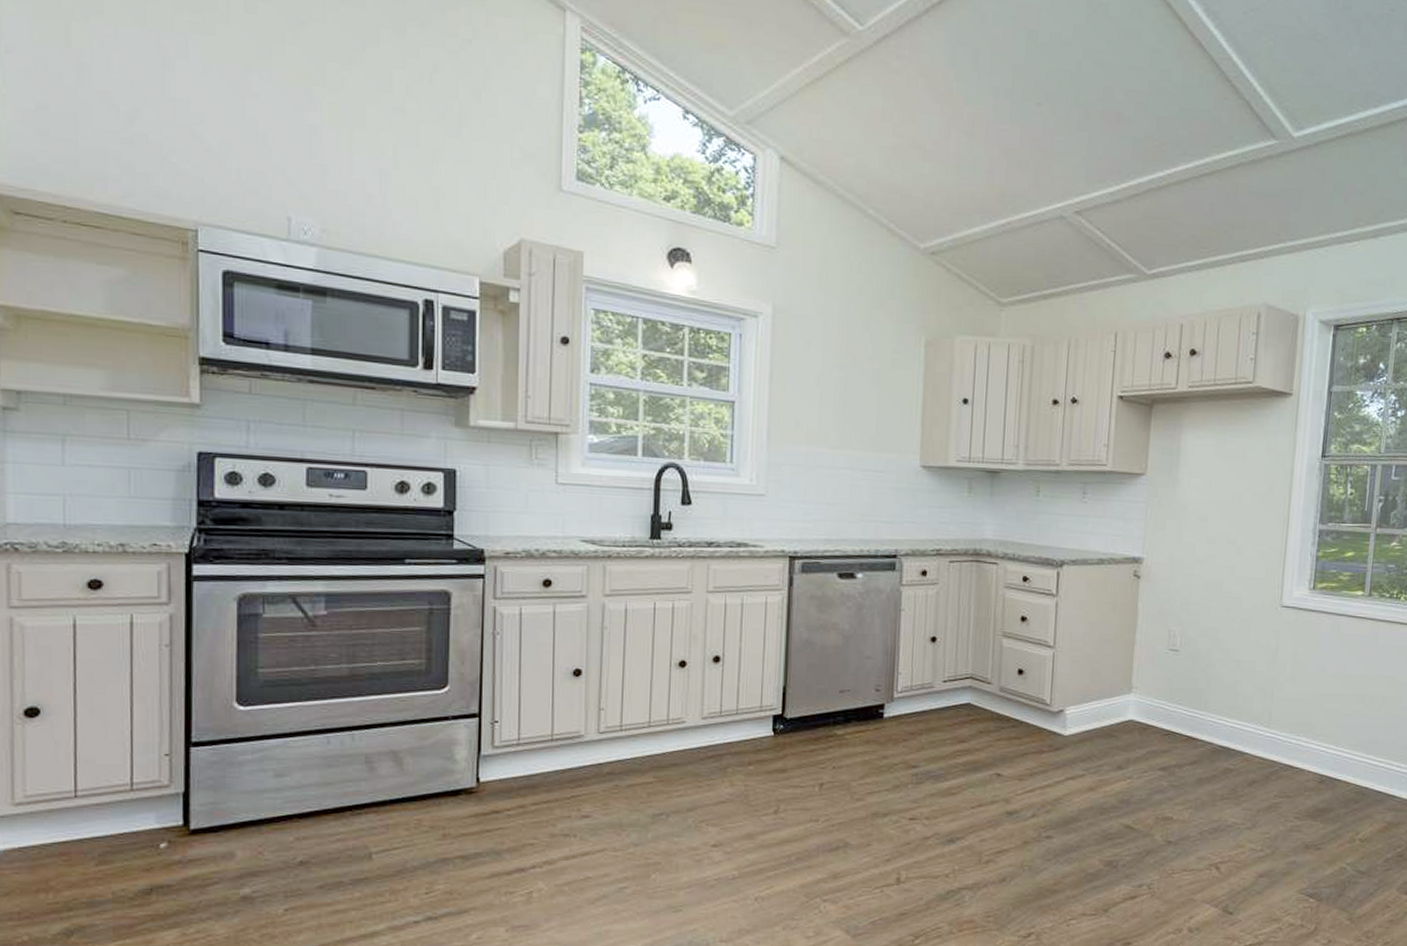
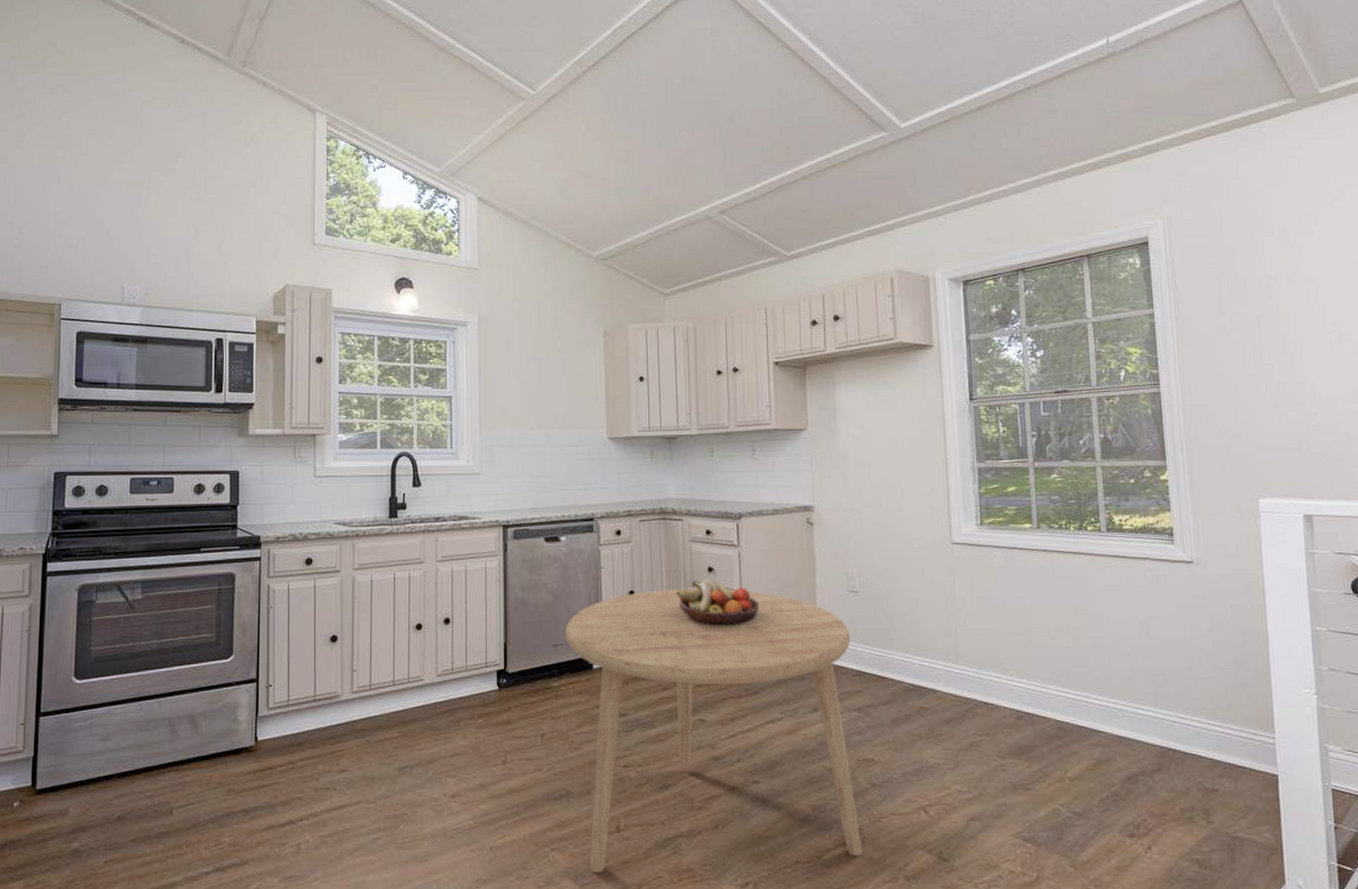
dining table: none [855,637,1165,923] -> present [565,588,862,872]
fruit bowl: none [984,629,1073,679] -> present [677,579,760,626]

